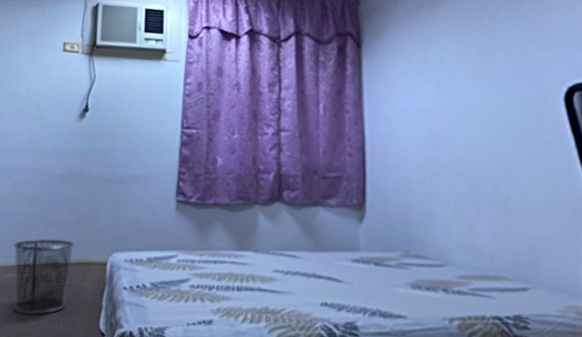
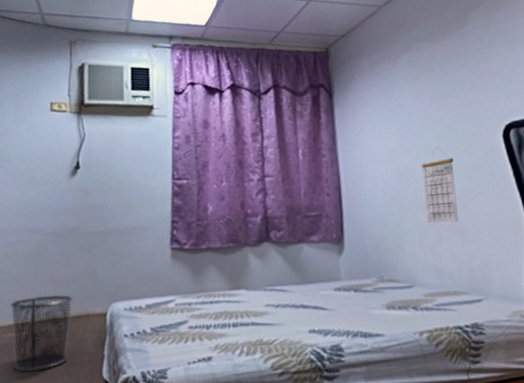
calendar: none [461,109,503,196] -> present [421,148,458,223]

